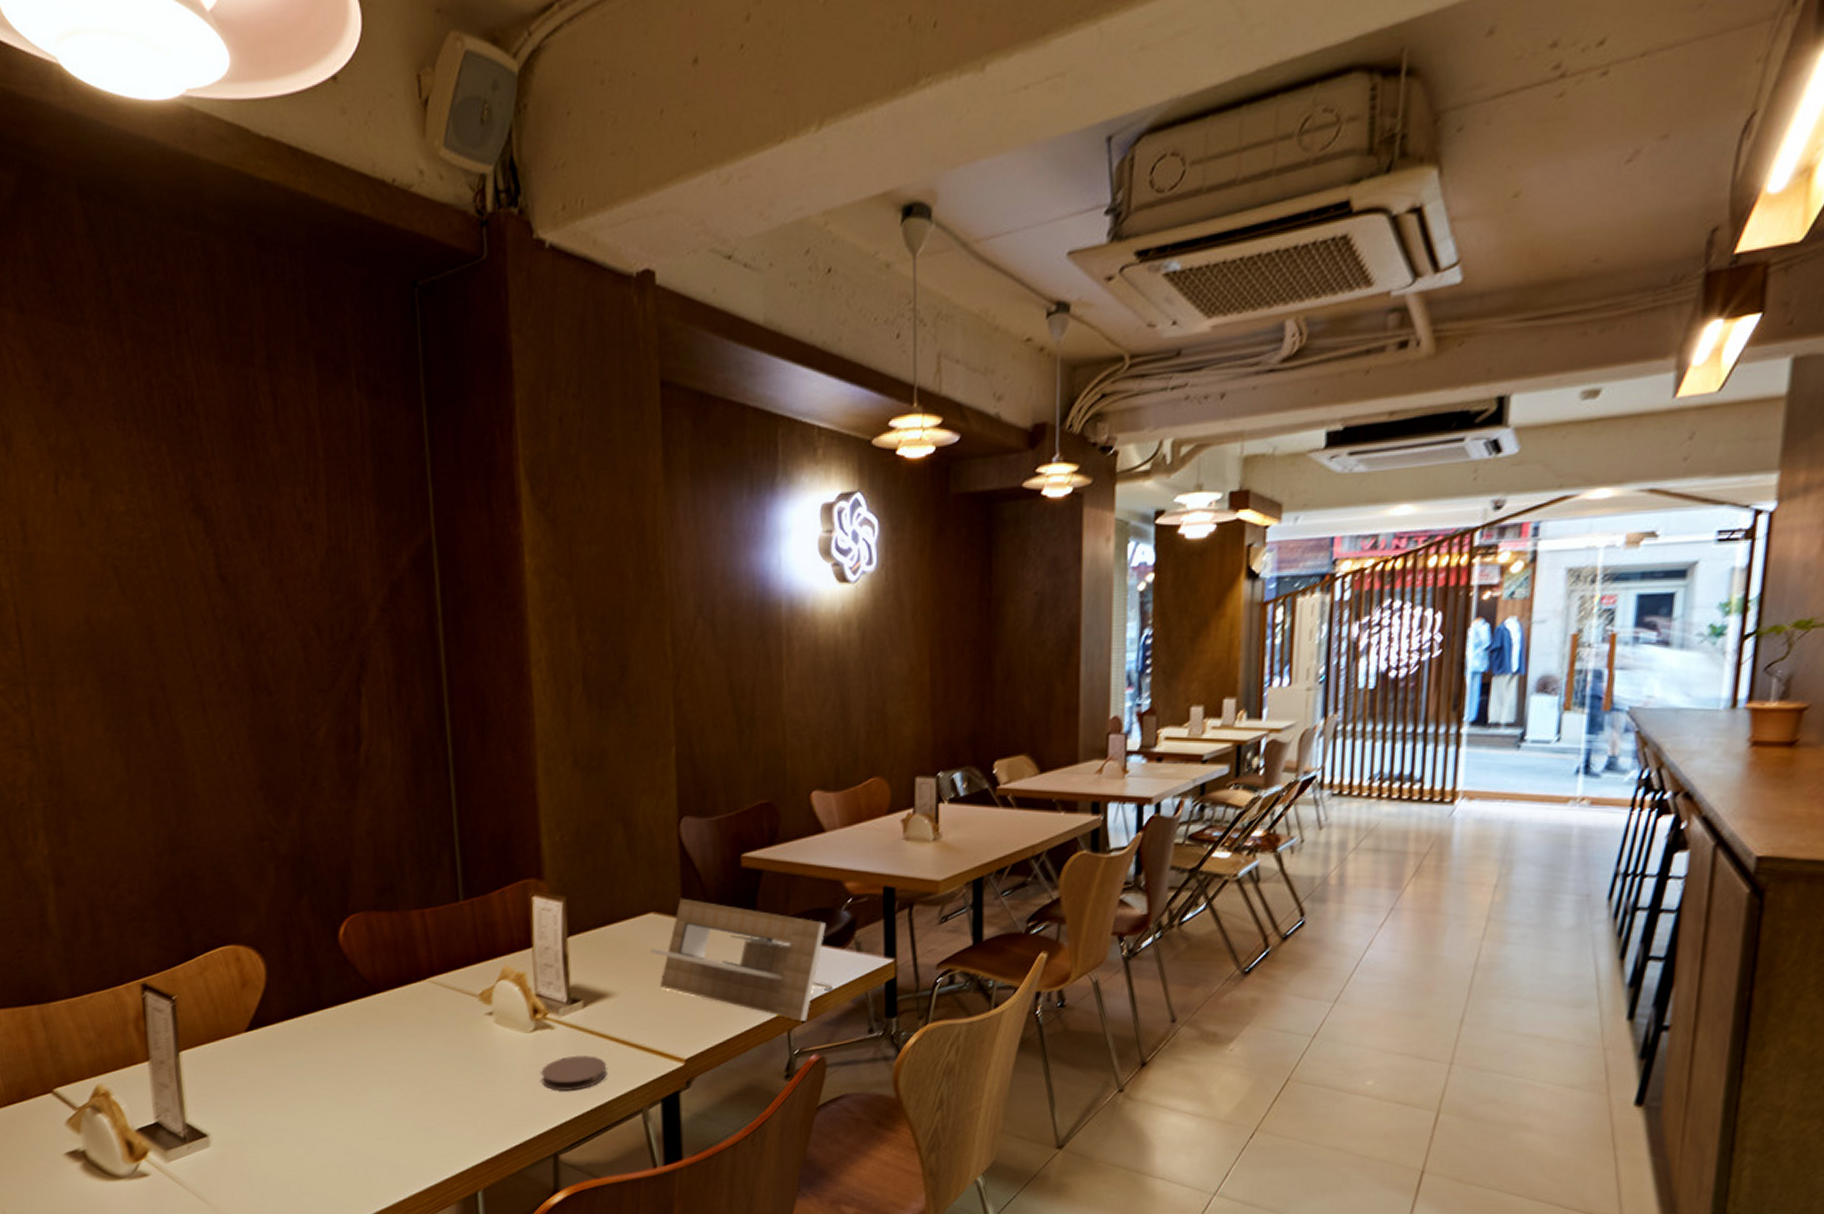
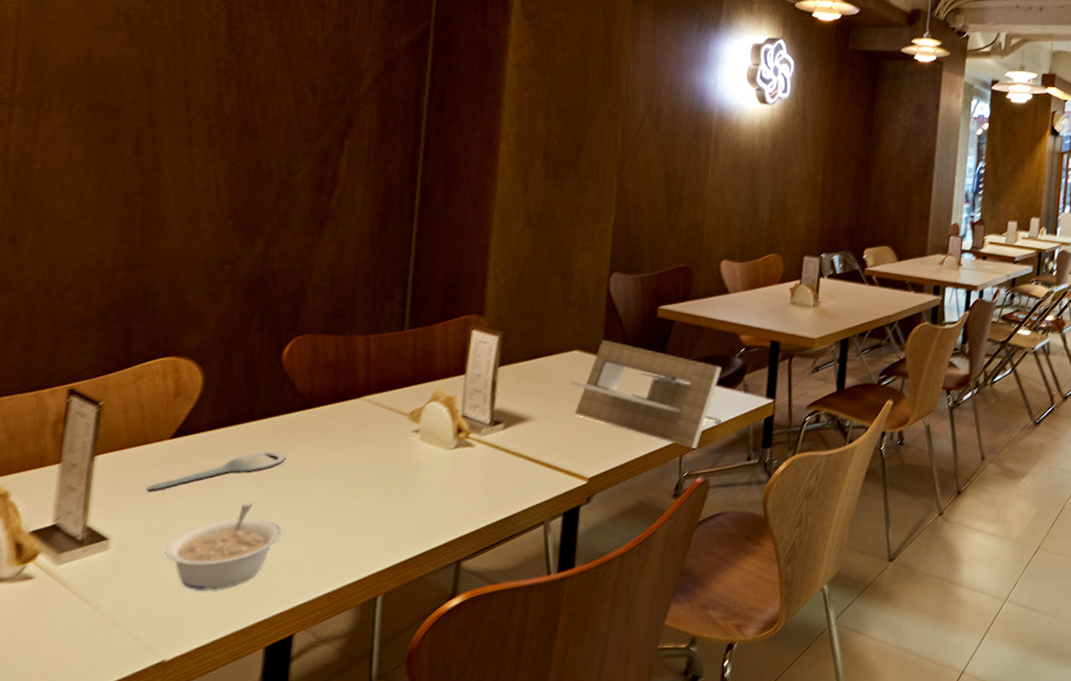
key: none [233,1041,361,1086] -> present [146,451,285,491]
legume: none [262,1096,371,1186] -> present [165,503,281,591]
coaster: present [541,1055,607,1092] -> none [455,471,518,504]

